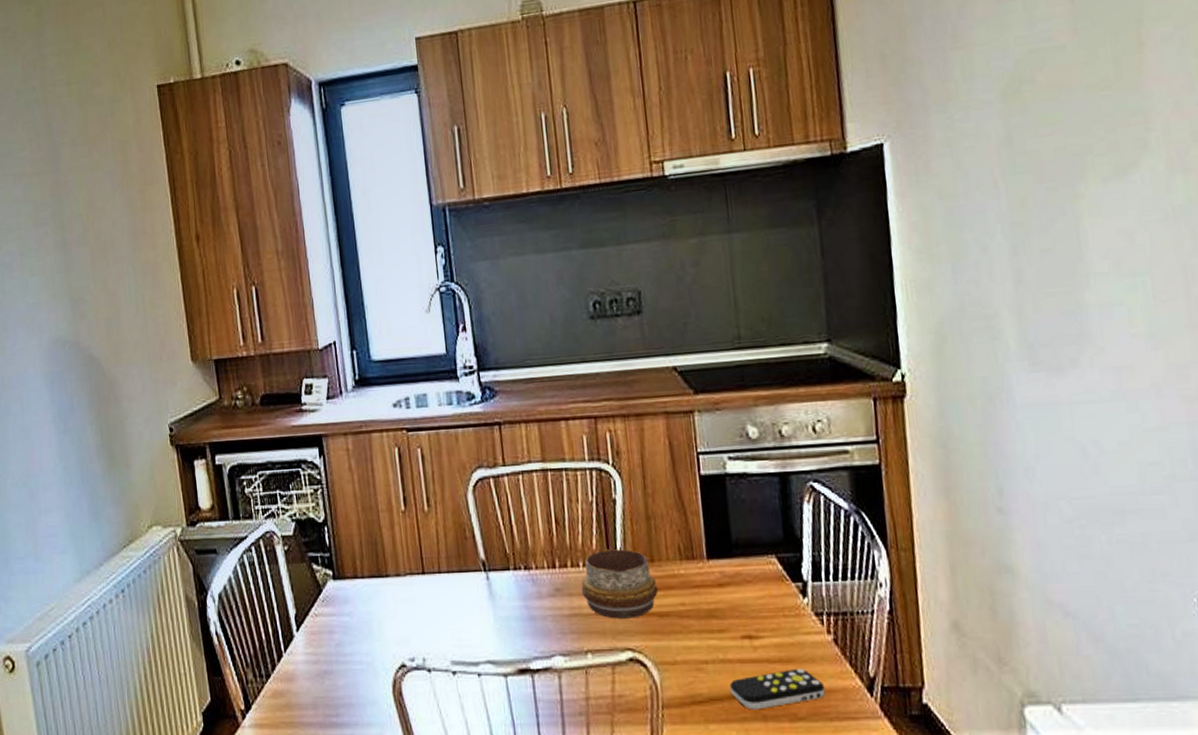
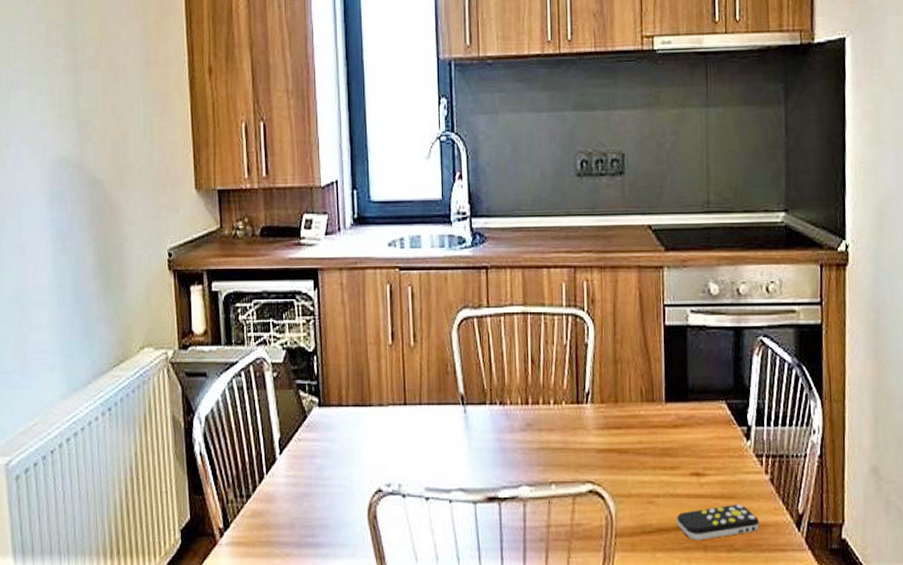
decorative bowl: present [581,549,658,619] -> none [550,389,620,454]

